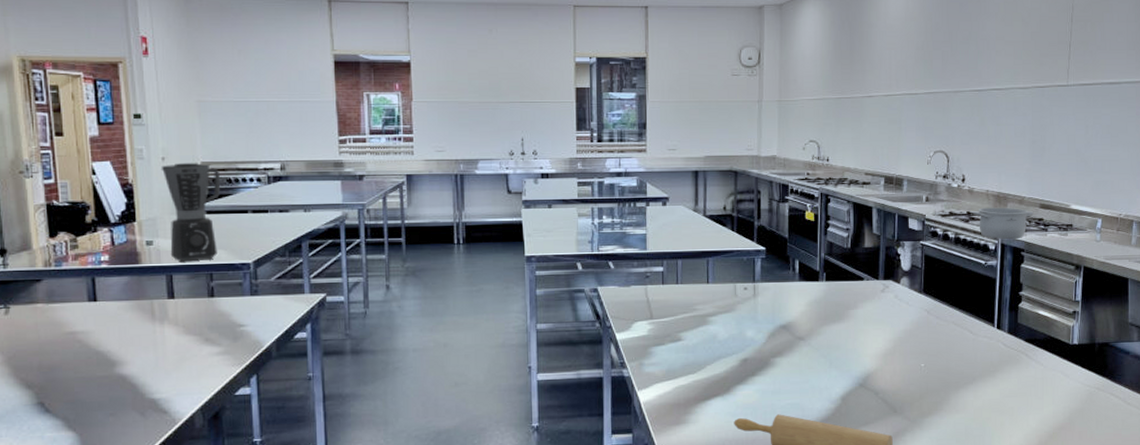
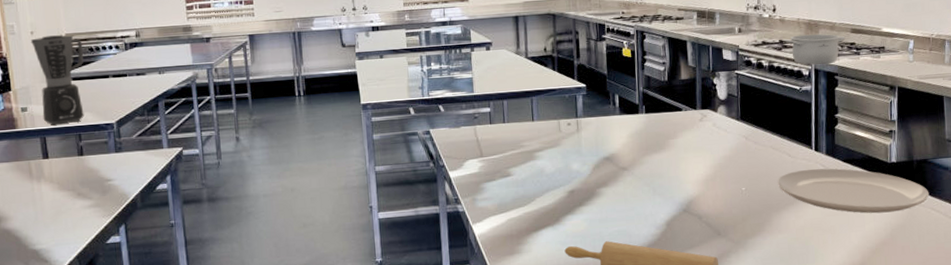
plate: none [957,347,1109,396] -> present [777,168,929,213]

